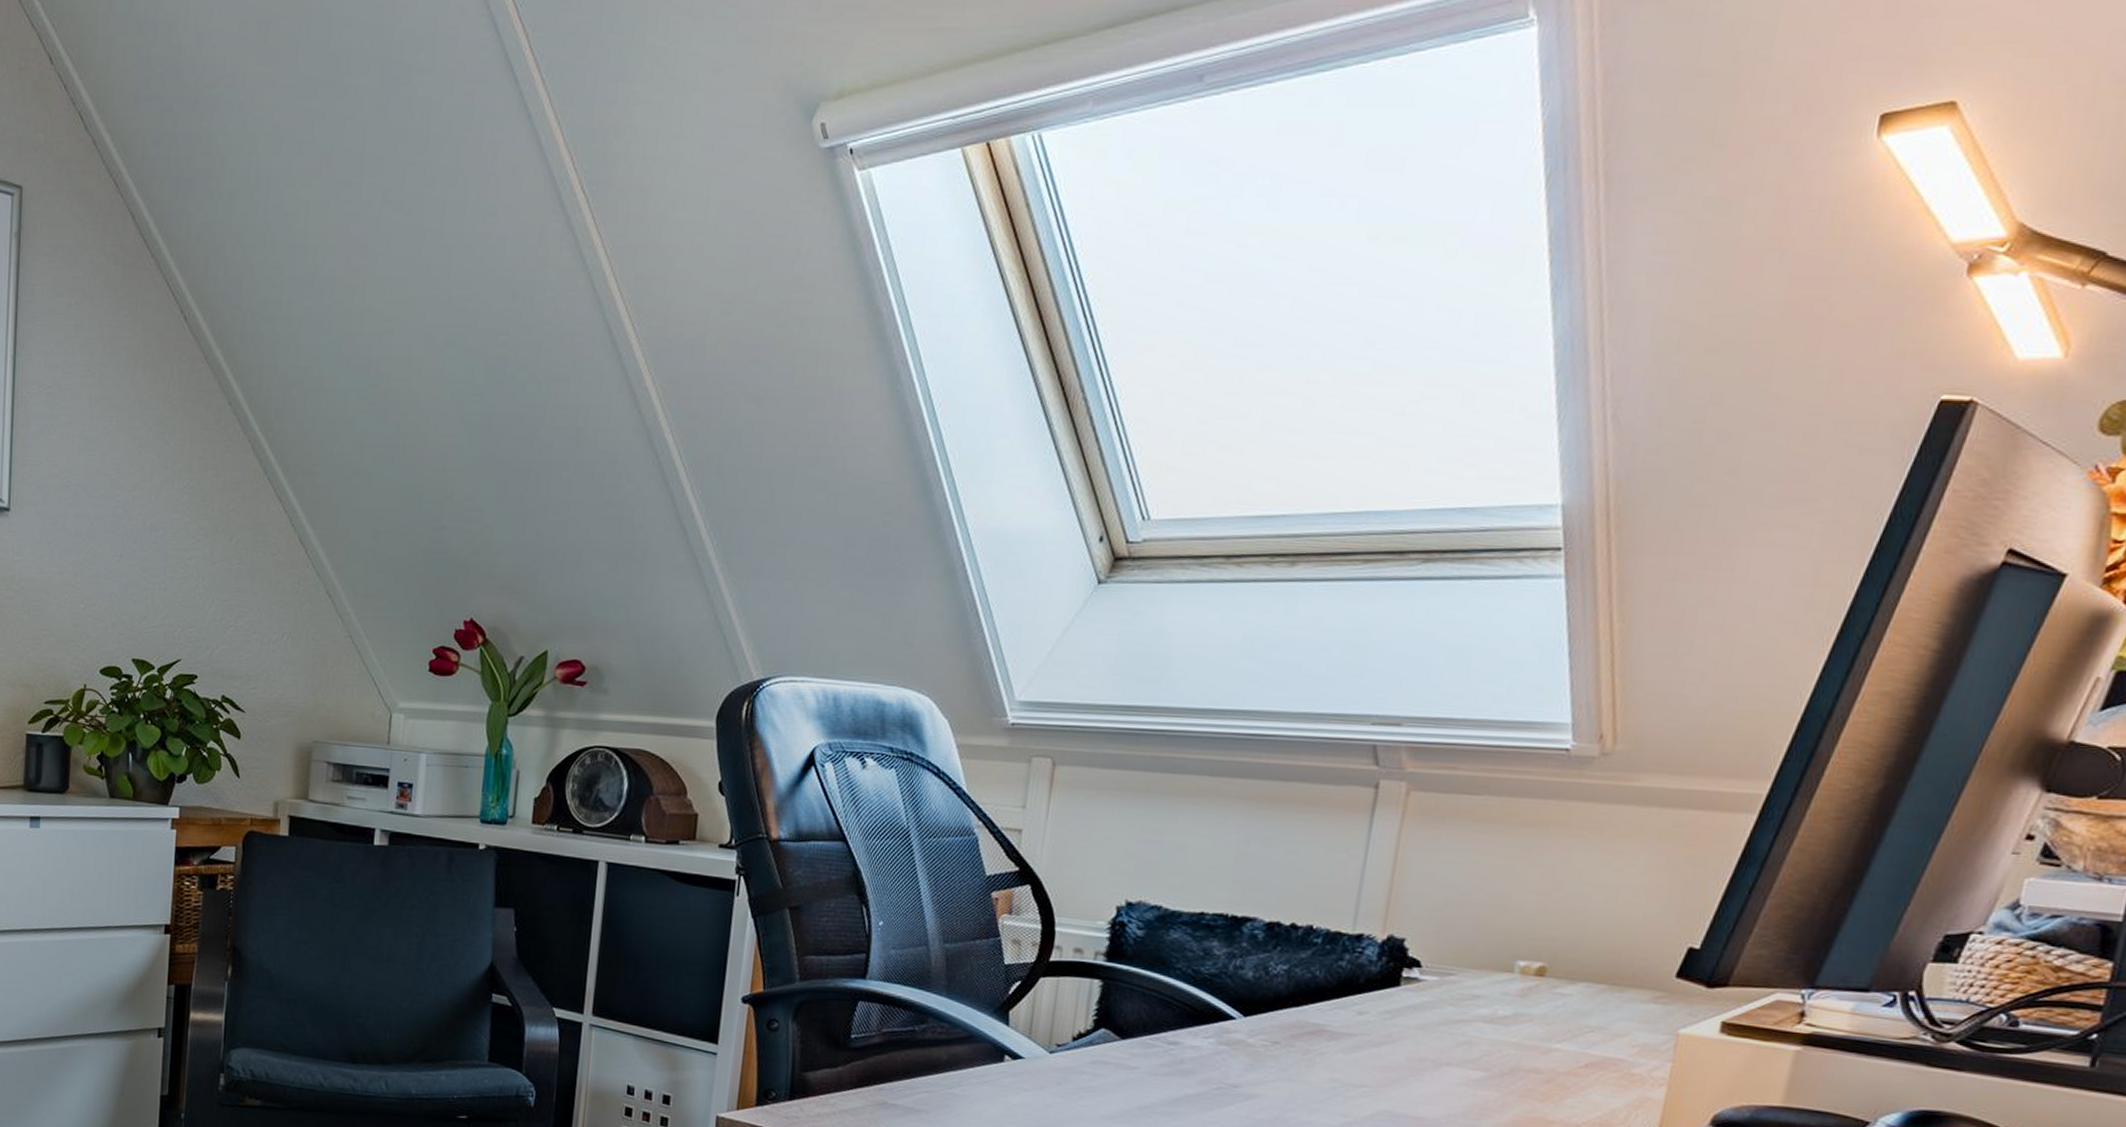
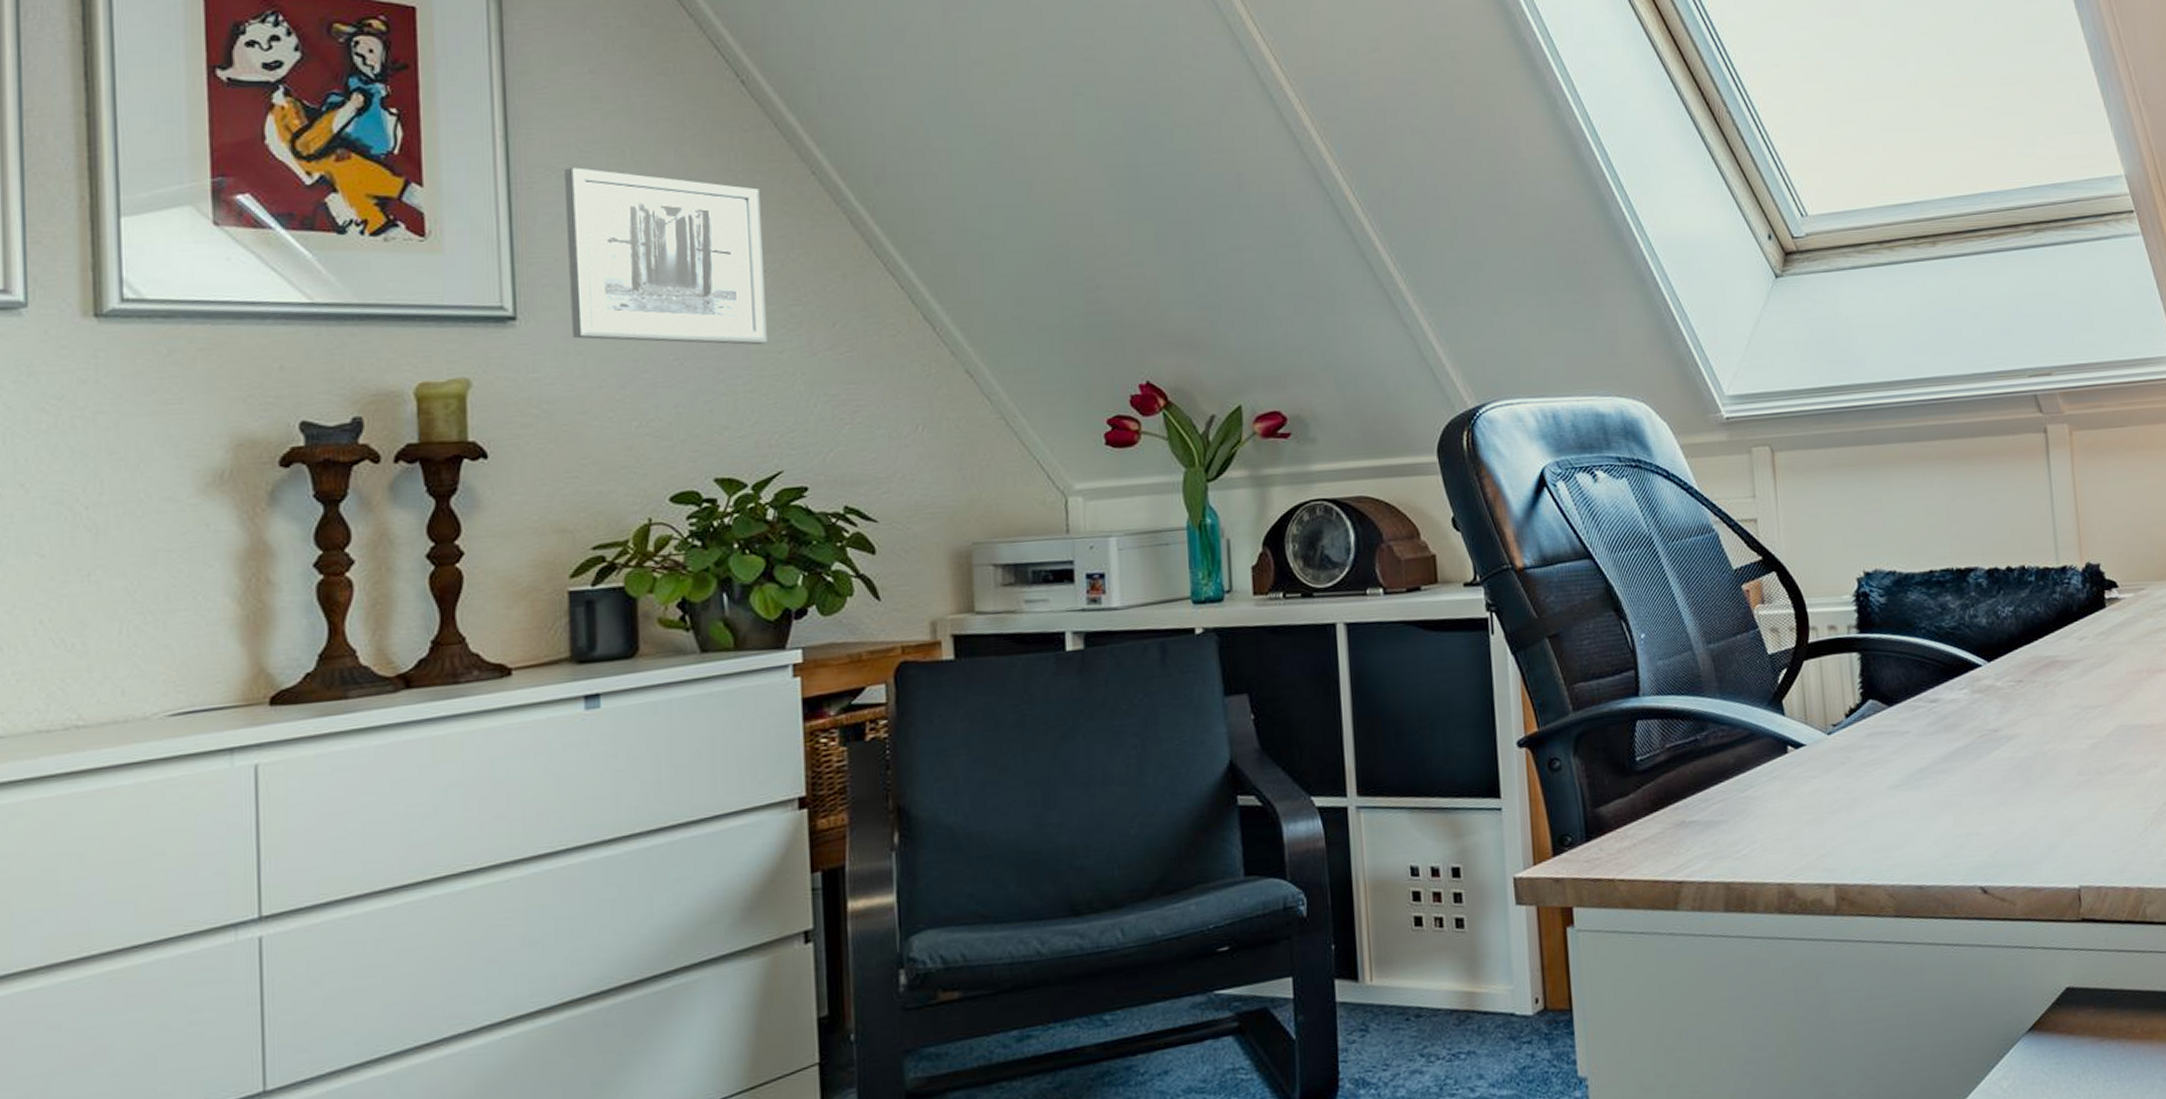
wall art: none [45,386,188,551] -> present [563,167,769,346]

